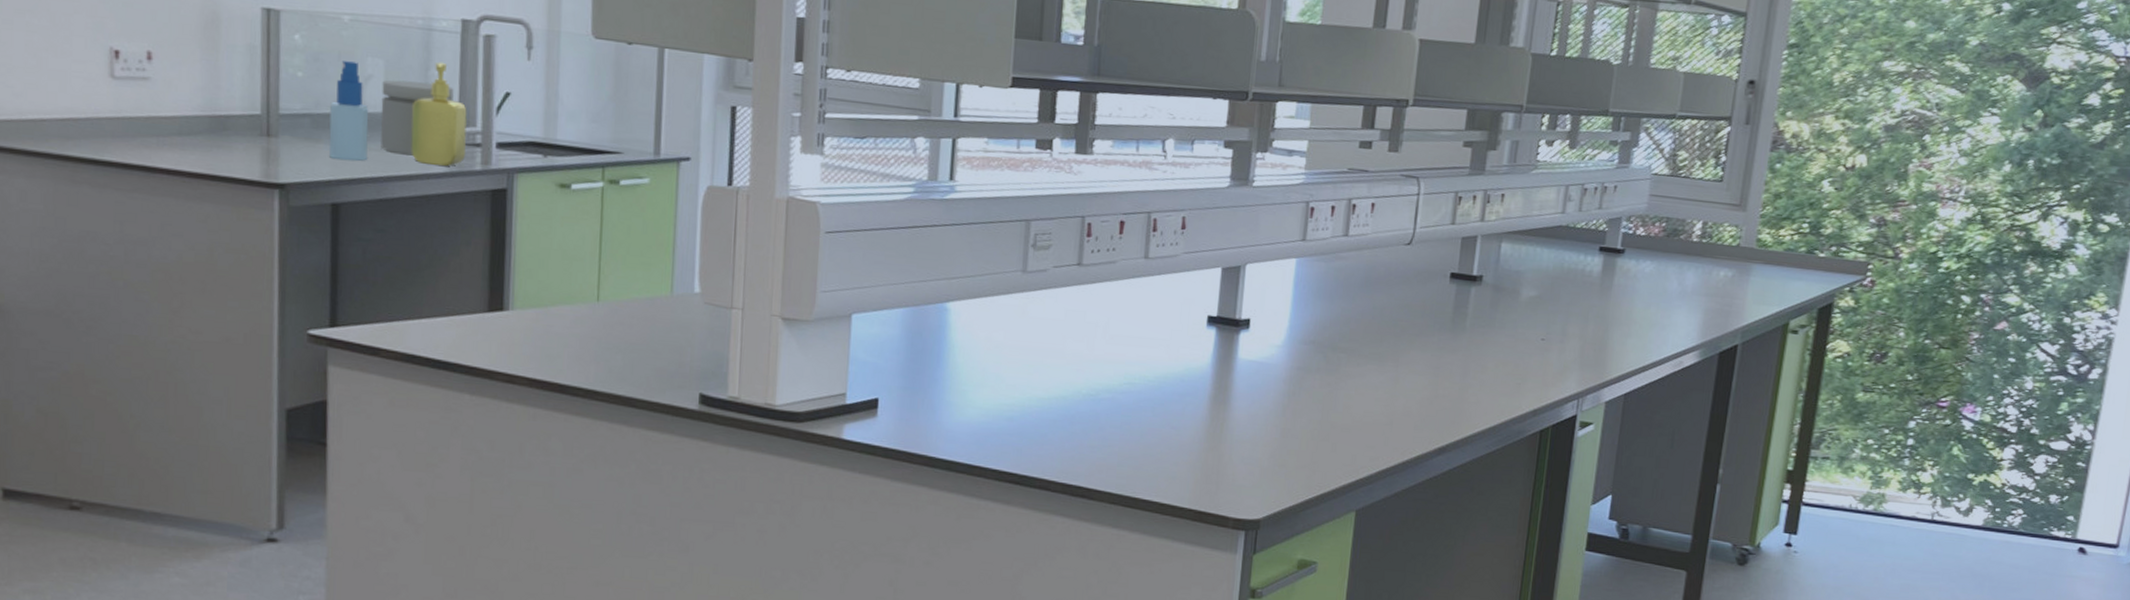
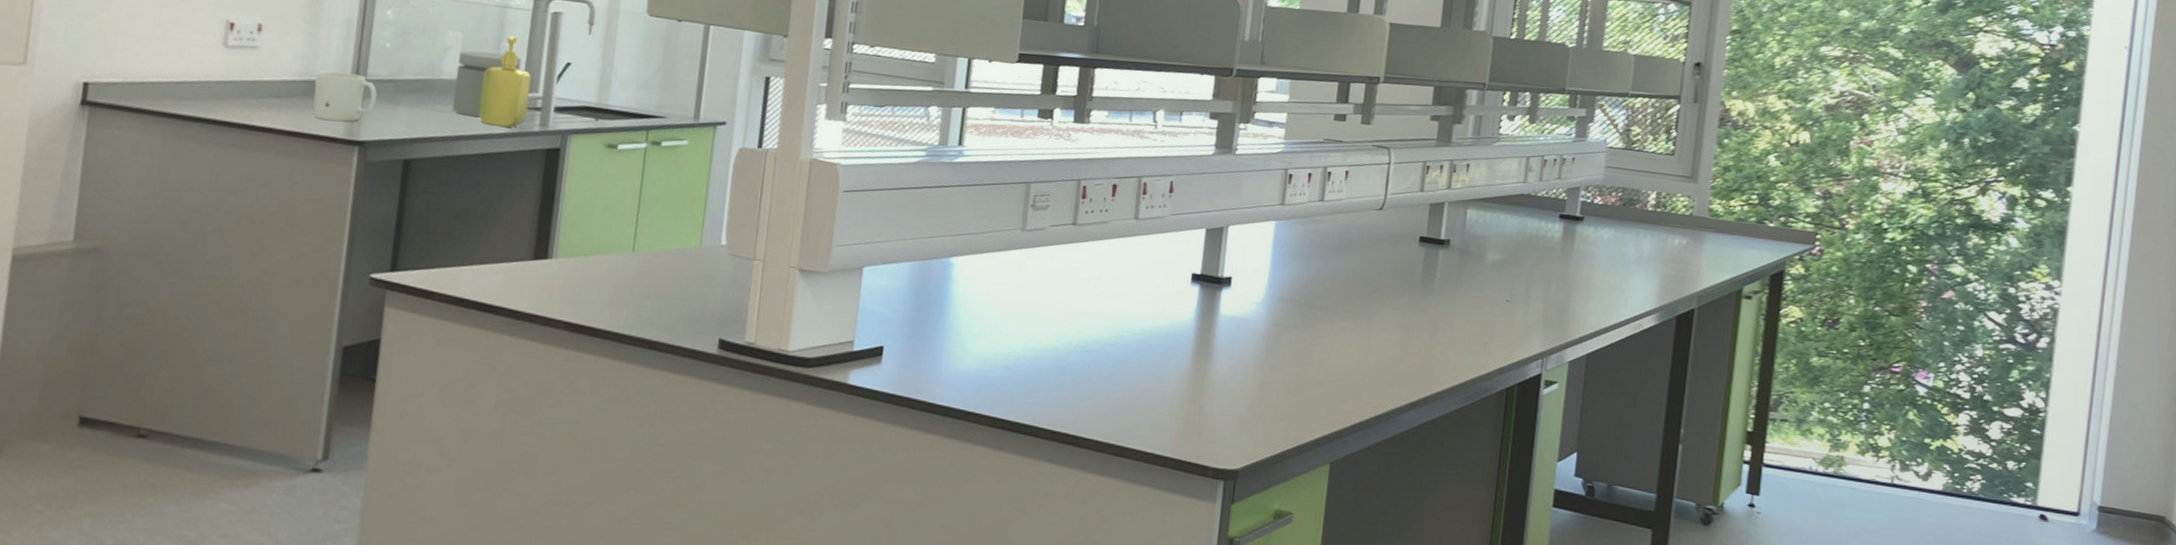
mug: none [220,105,293,163] -> present [312,71,377,122]
spray bottle: present [329,61,369,162] -> none [406,34,445,123]

